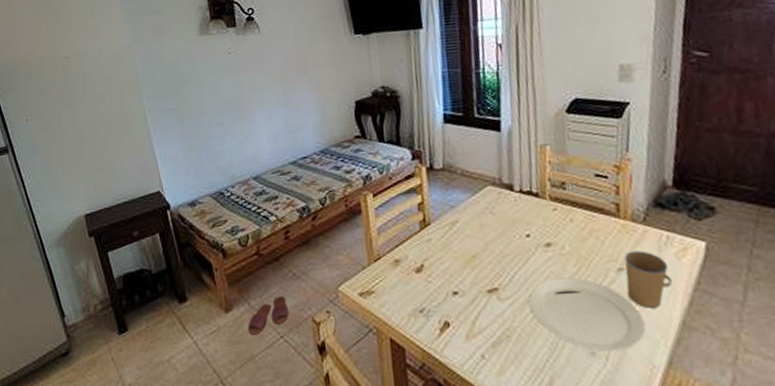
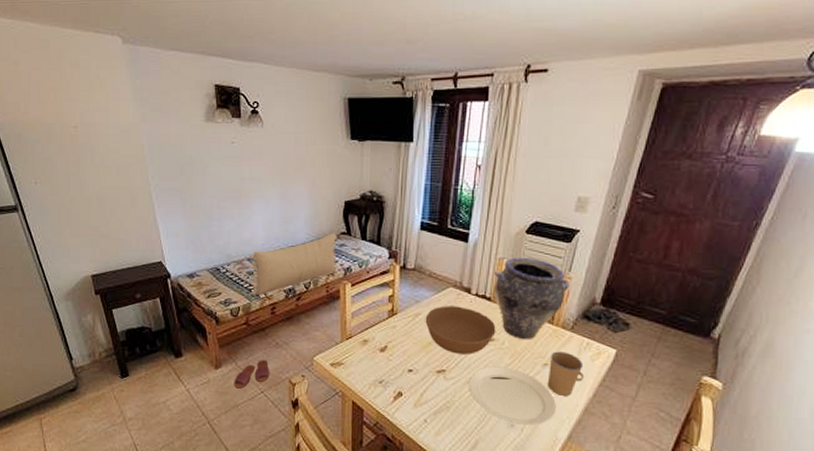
pillow: none [255,138,354,221] -> present [250,233,337,296]
bowl: none [464,207,552,267] -> present [425,306,496,354]
vase: none [537,140,631,241] -> present [494,257,570,340]

